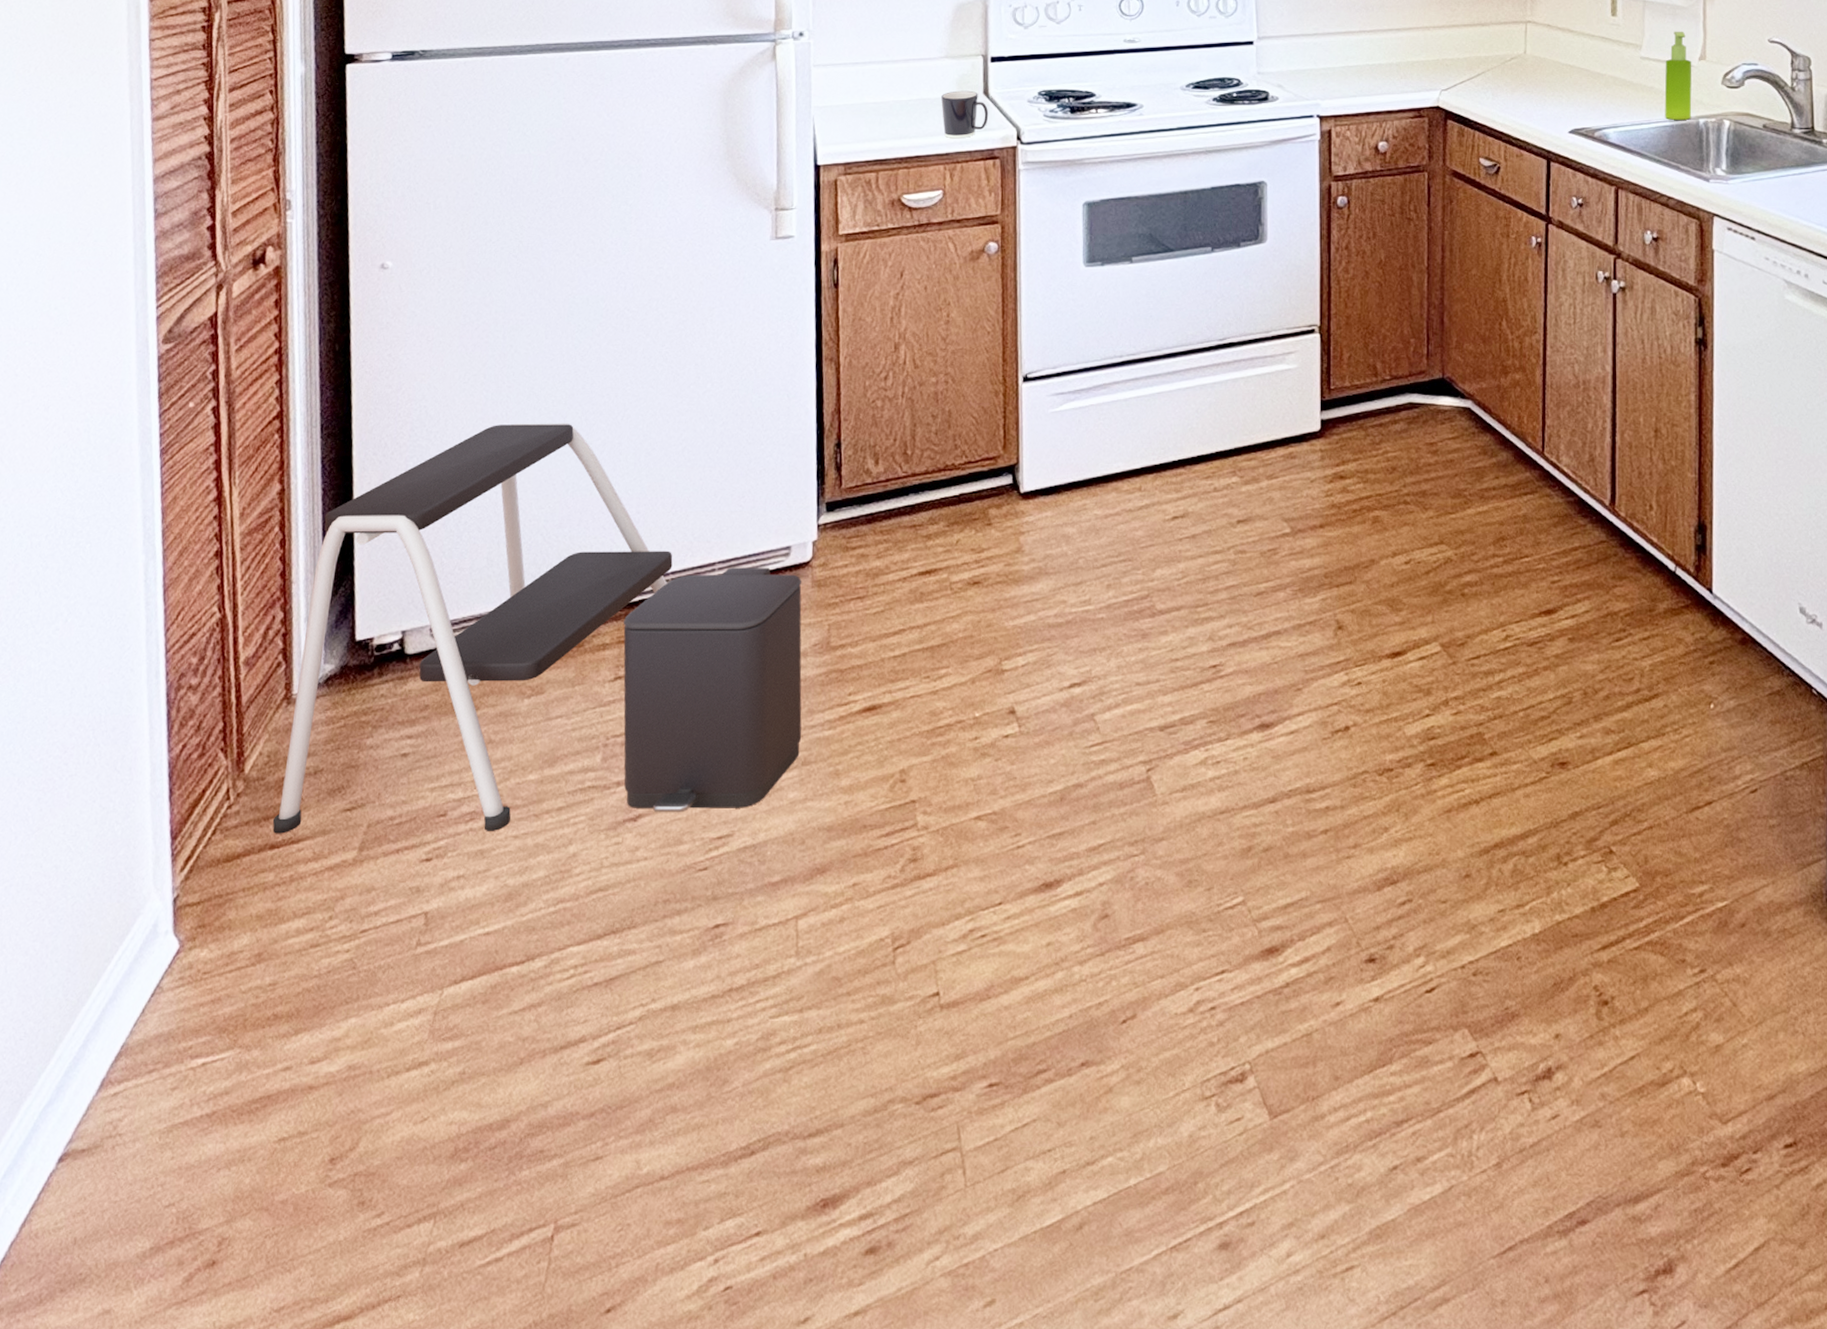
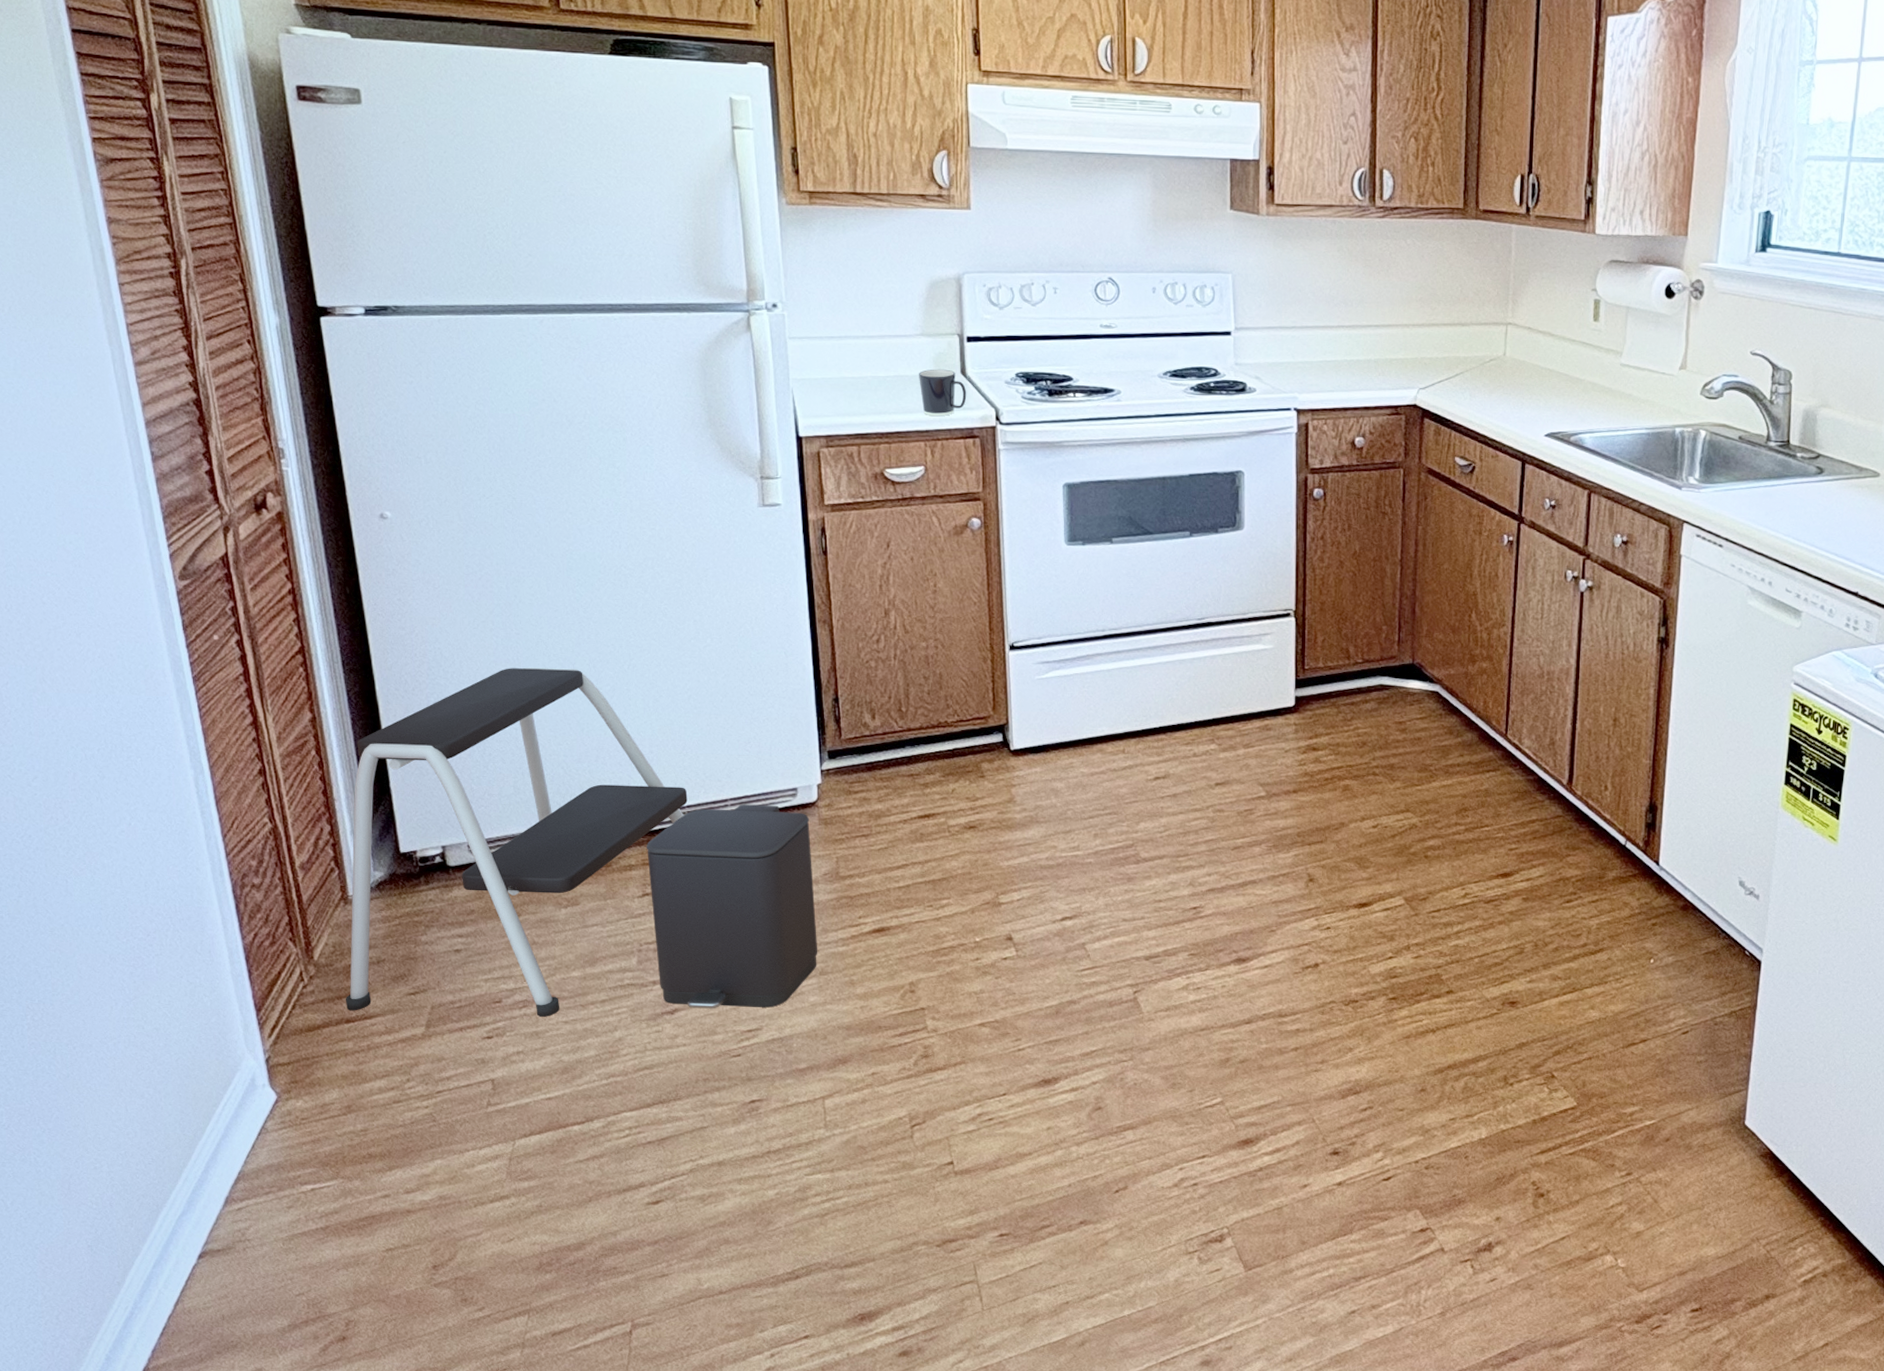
soap dispenser: present [1664,31,1692,120] -> none [1641,339,1672,428]

